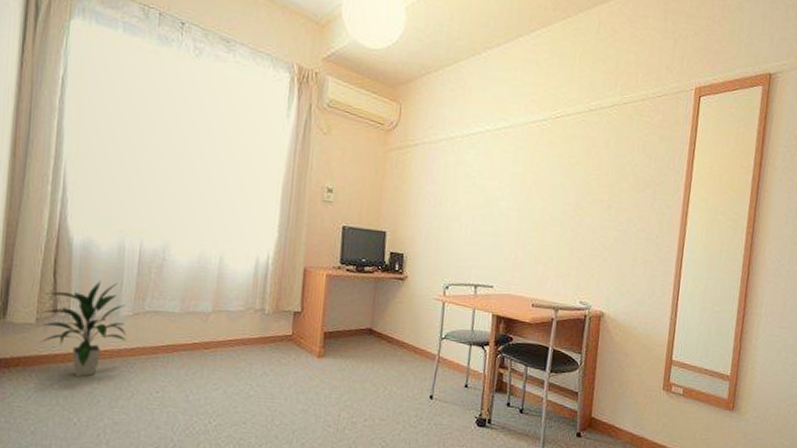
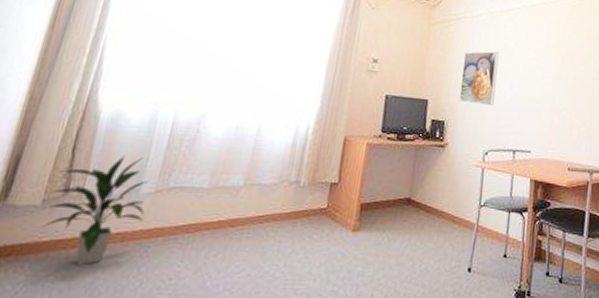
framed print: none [417,180,460,239] -> present [458,51,499,106]

